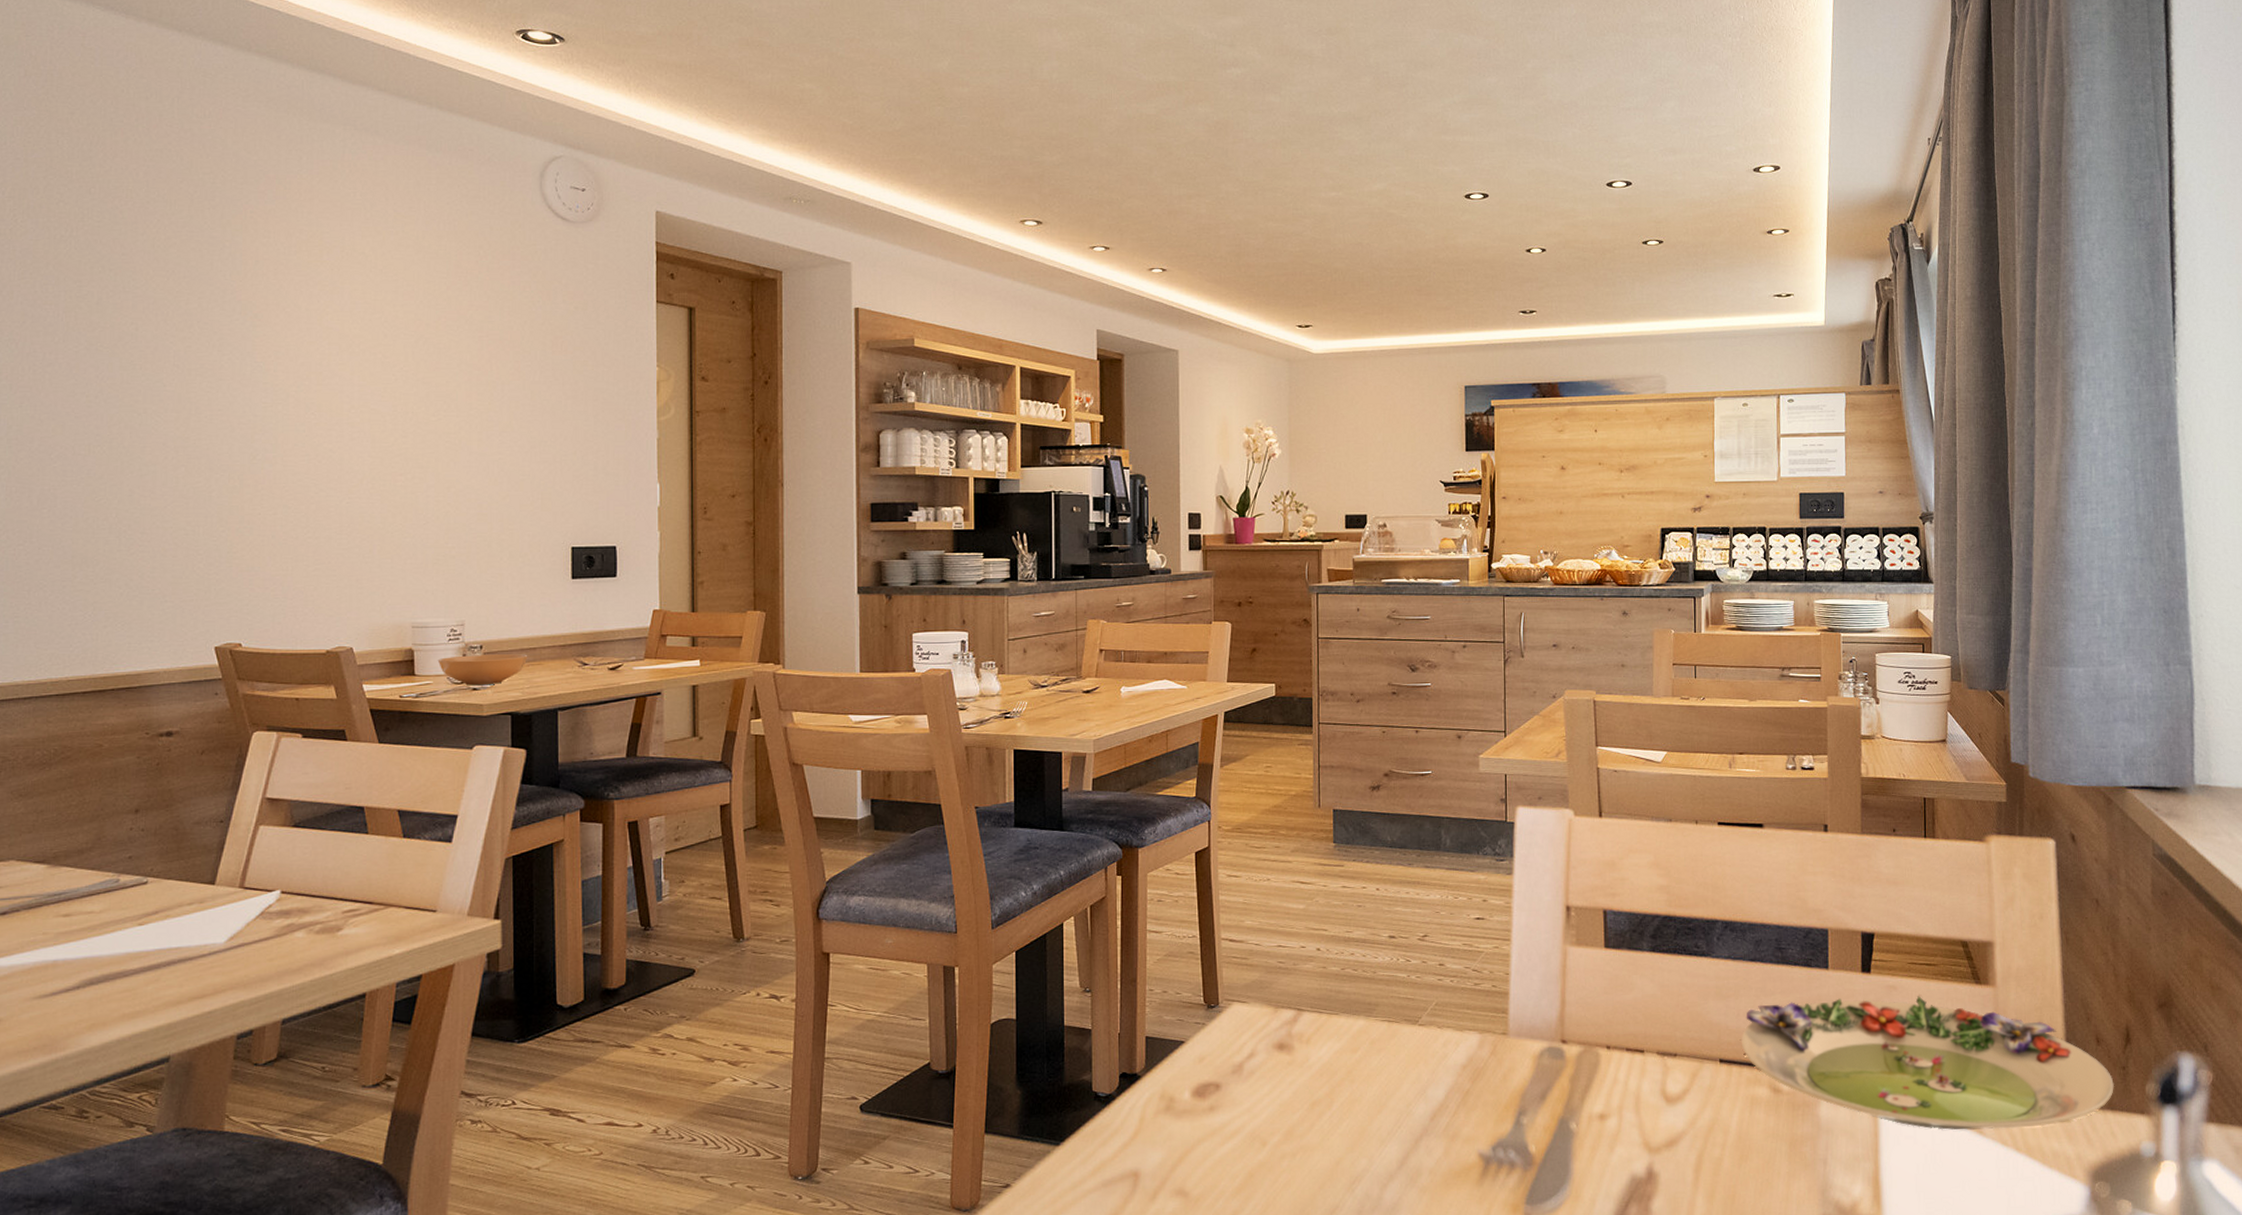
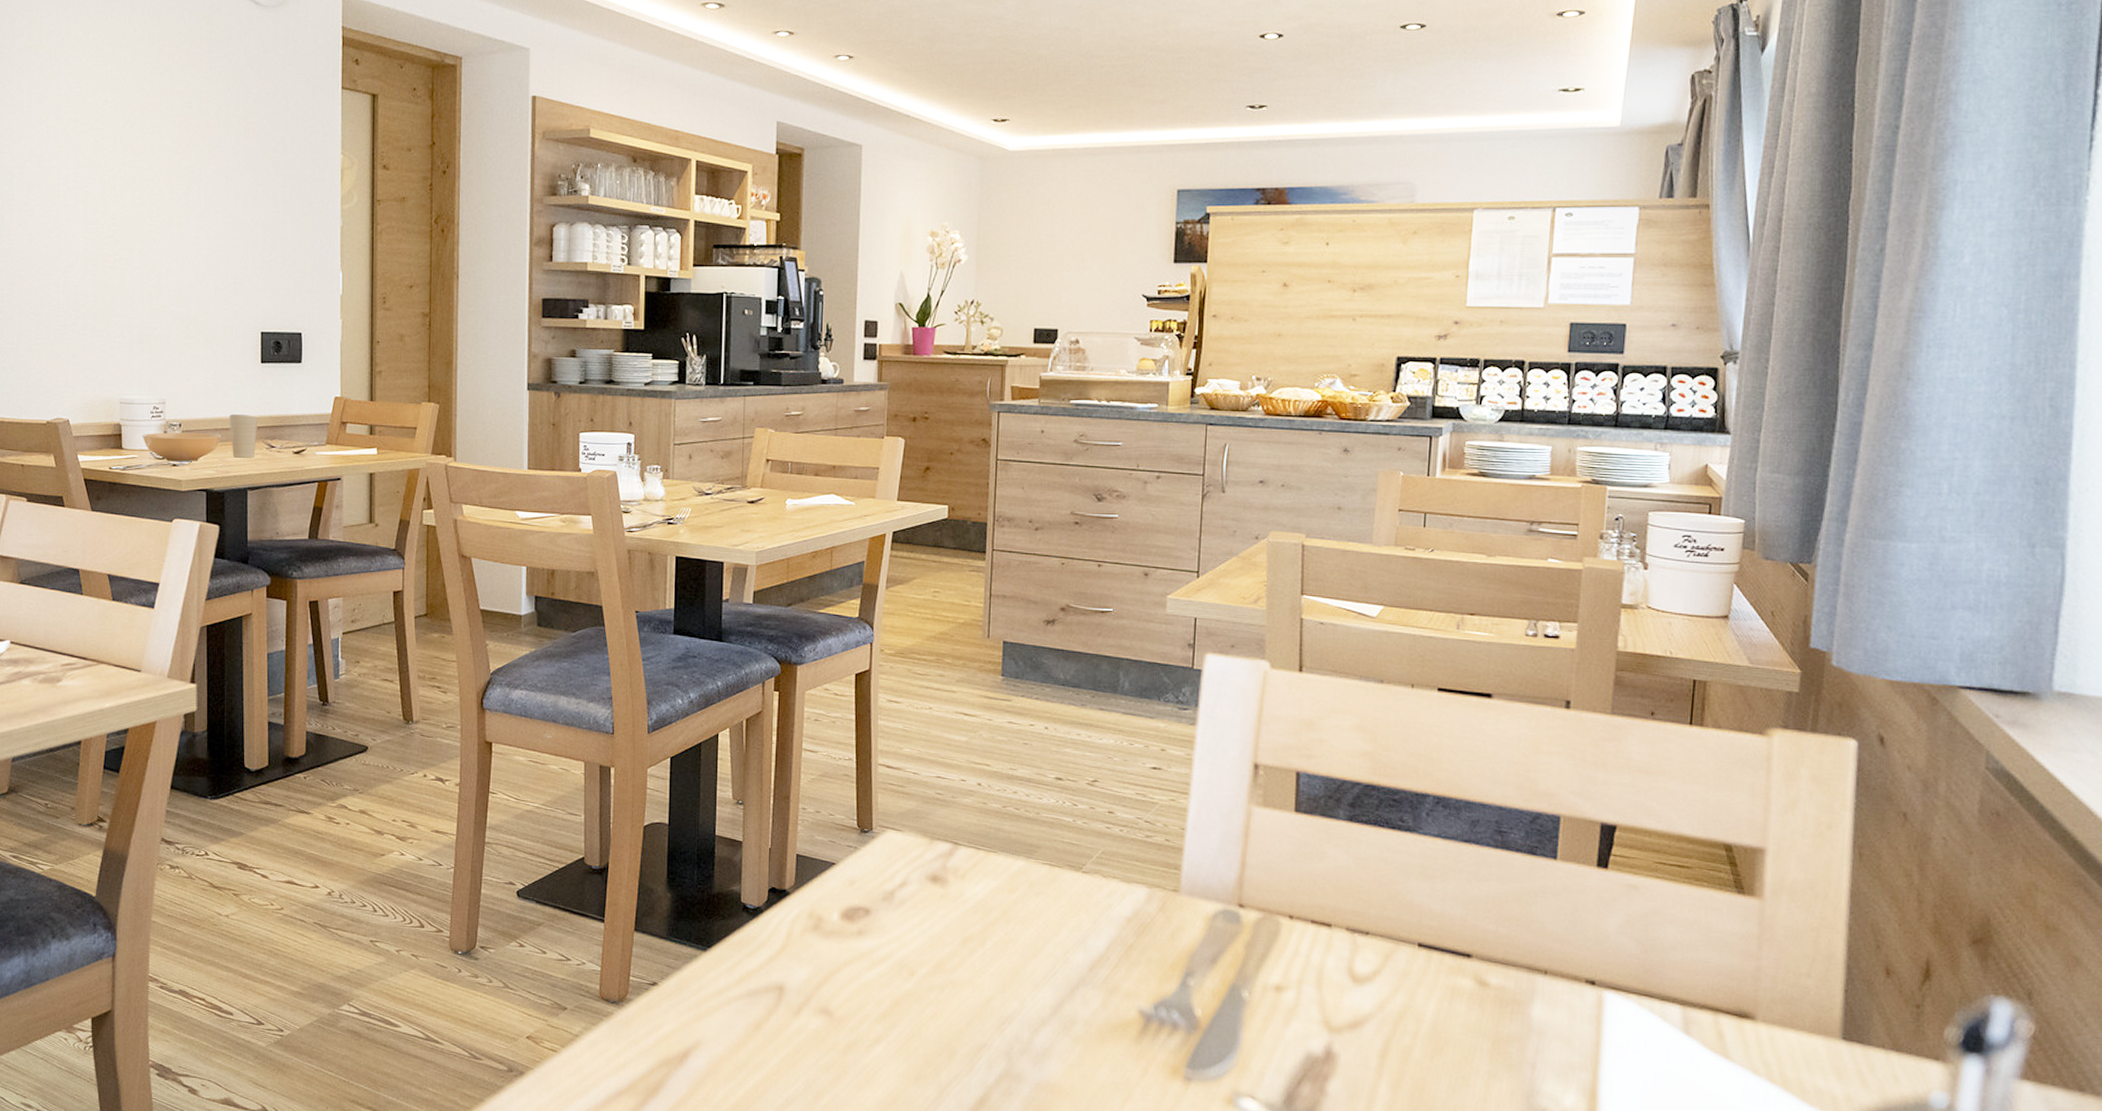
cup: none [536,633,569,678] -> present [229,414,258,458]
salad plate: present [1740,996,2115,1130] -> none [1444,890,1904,1059]

